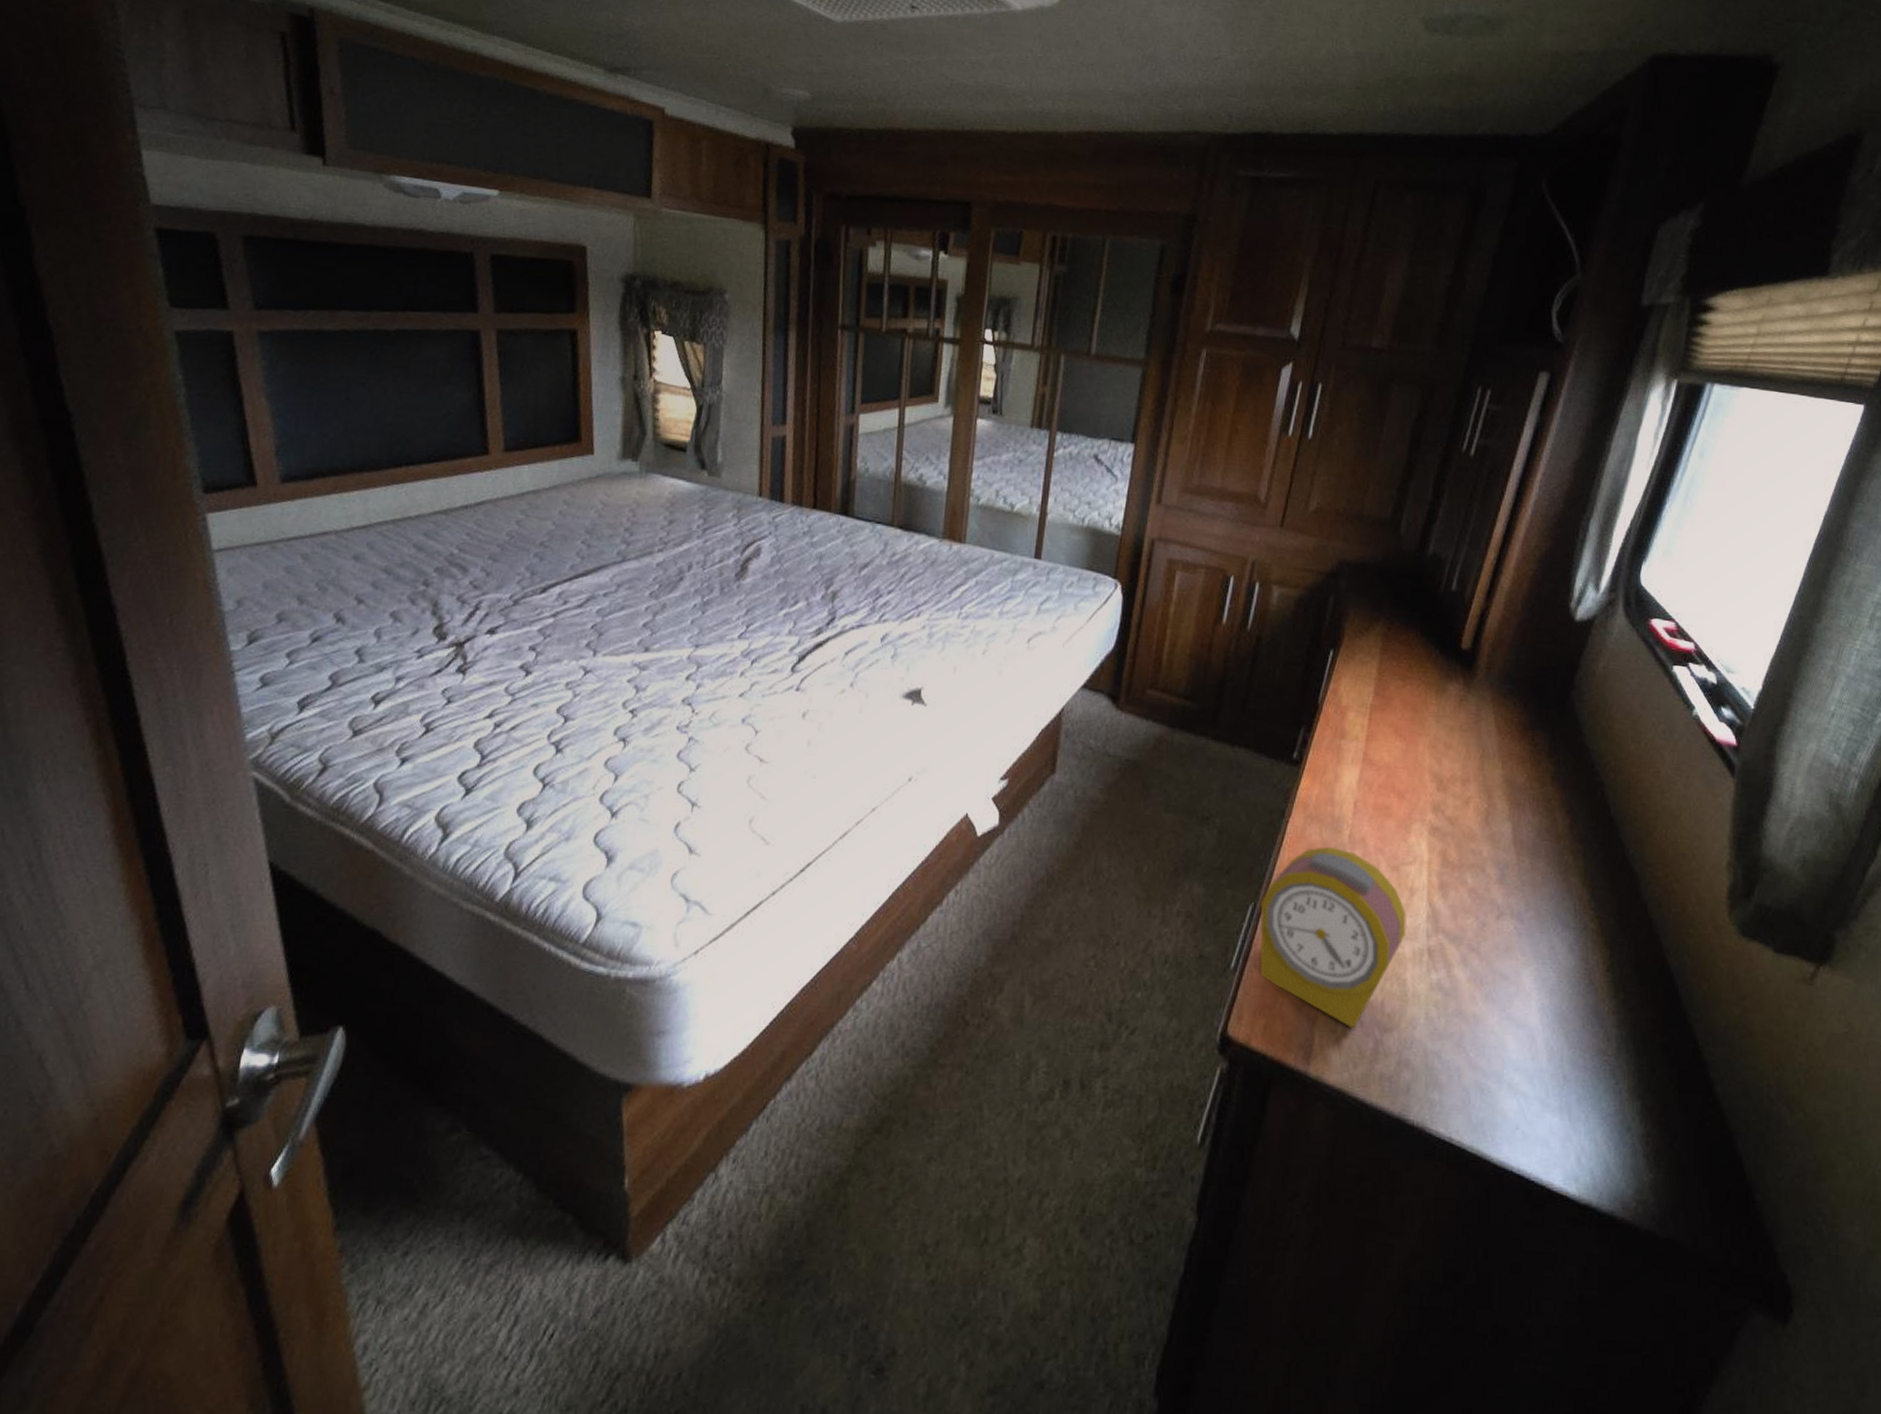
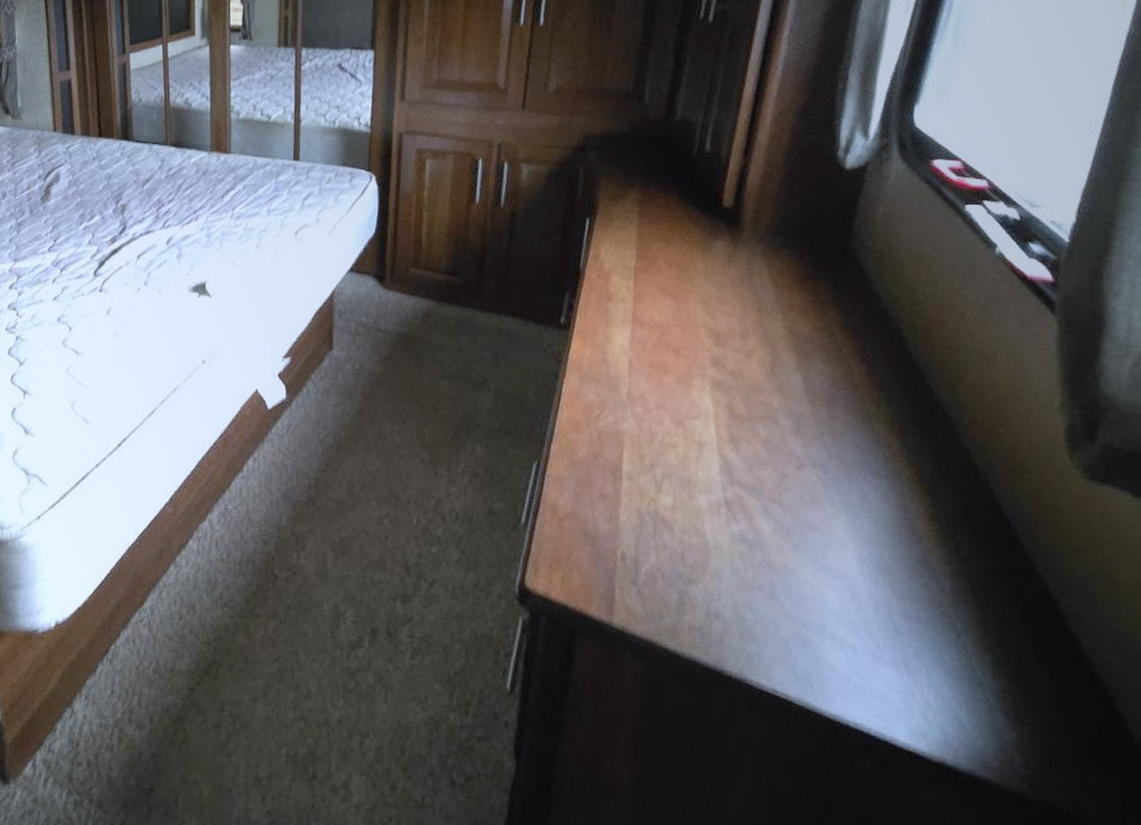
alarm clock: present [1260,846,1407,1029] -> none [545,404,699,580]

